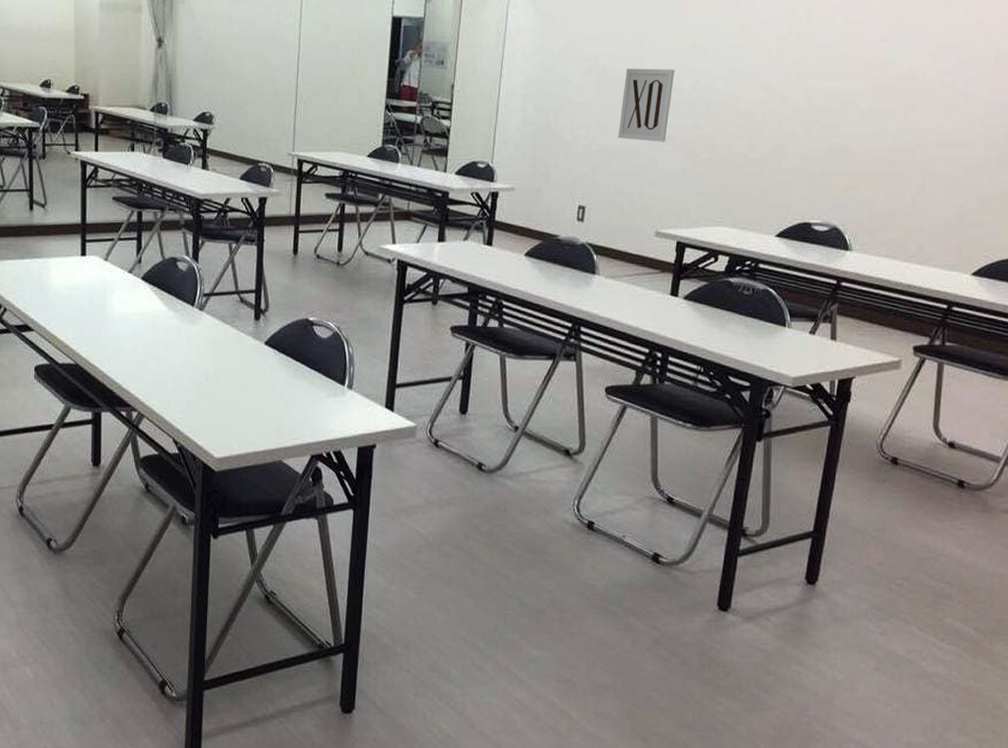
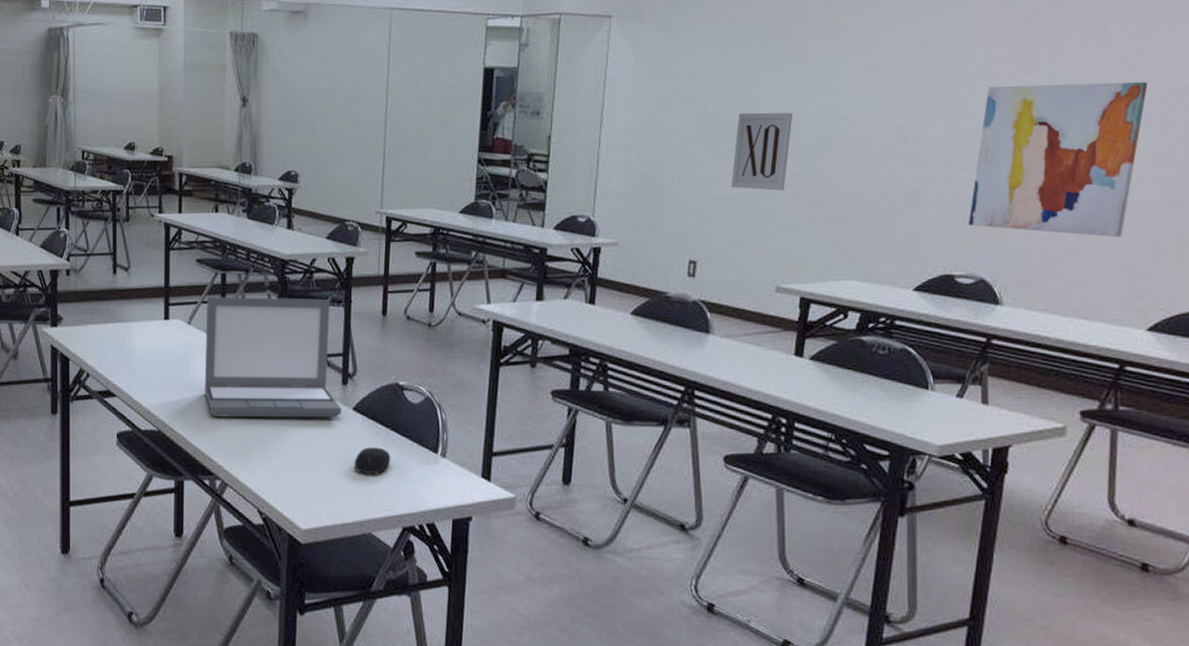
laptop: none [121,234,255,352] -> present [204,296,342,418]
computer mouse: none [266,380,301,406] -> present [355,447,391,475]
wall art: none [825,49,982,191] -> present [969,81,1148,238]

